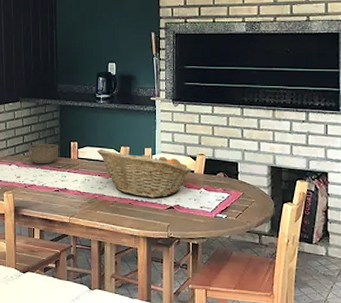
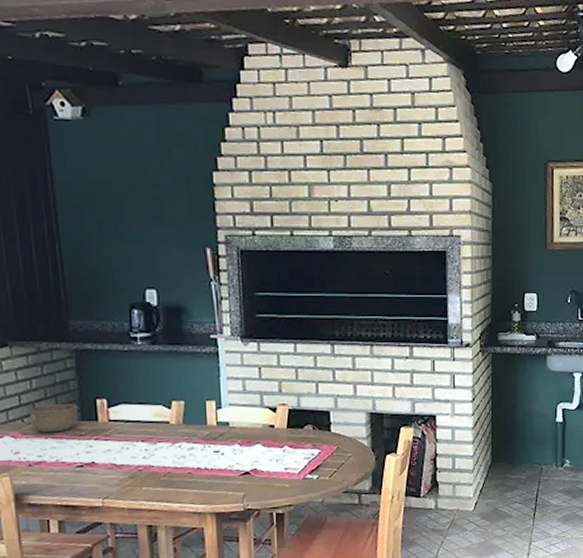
fruit basket: present [97,149,192,198] -> none [137,403,272,464]

